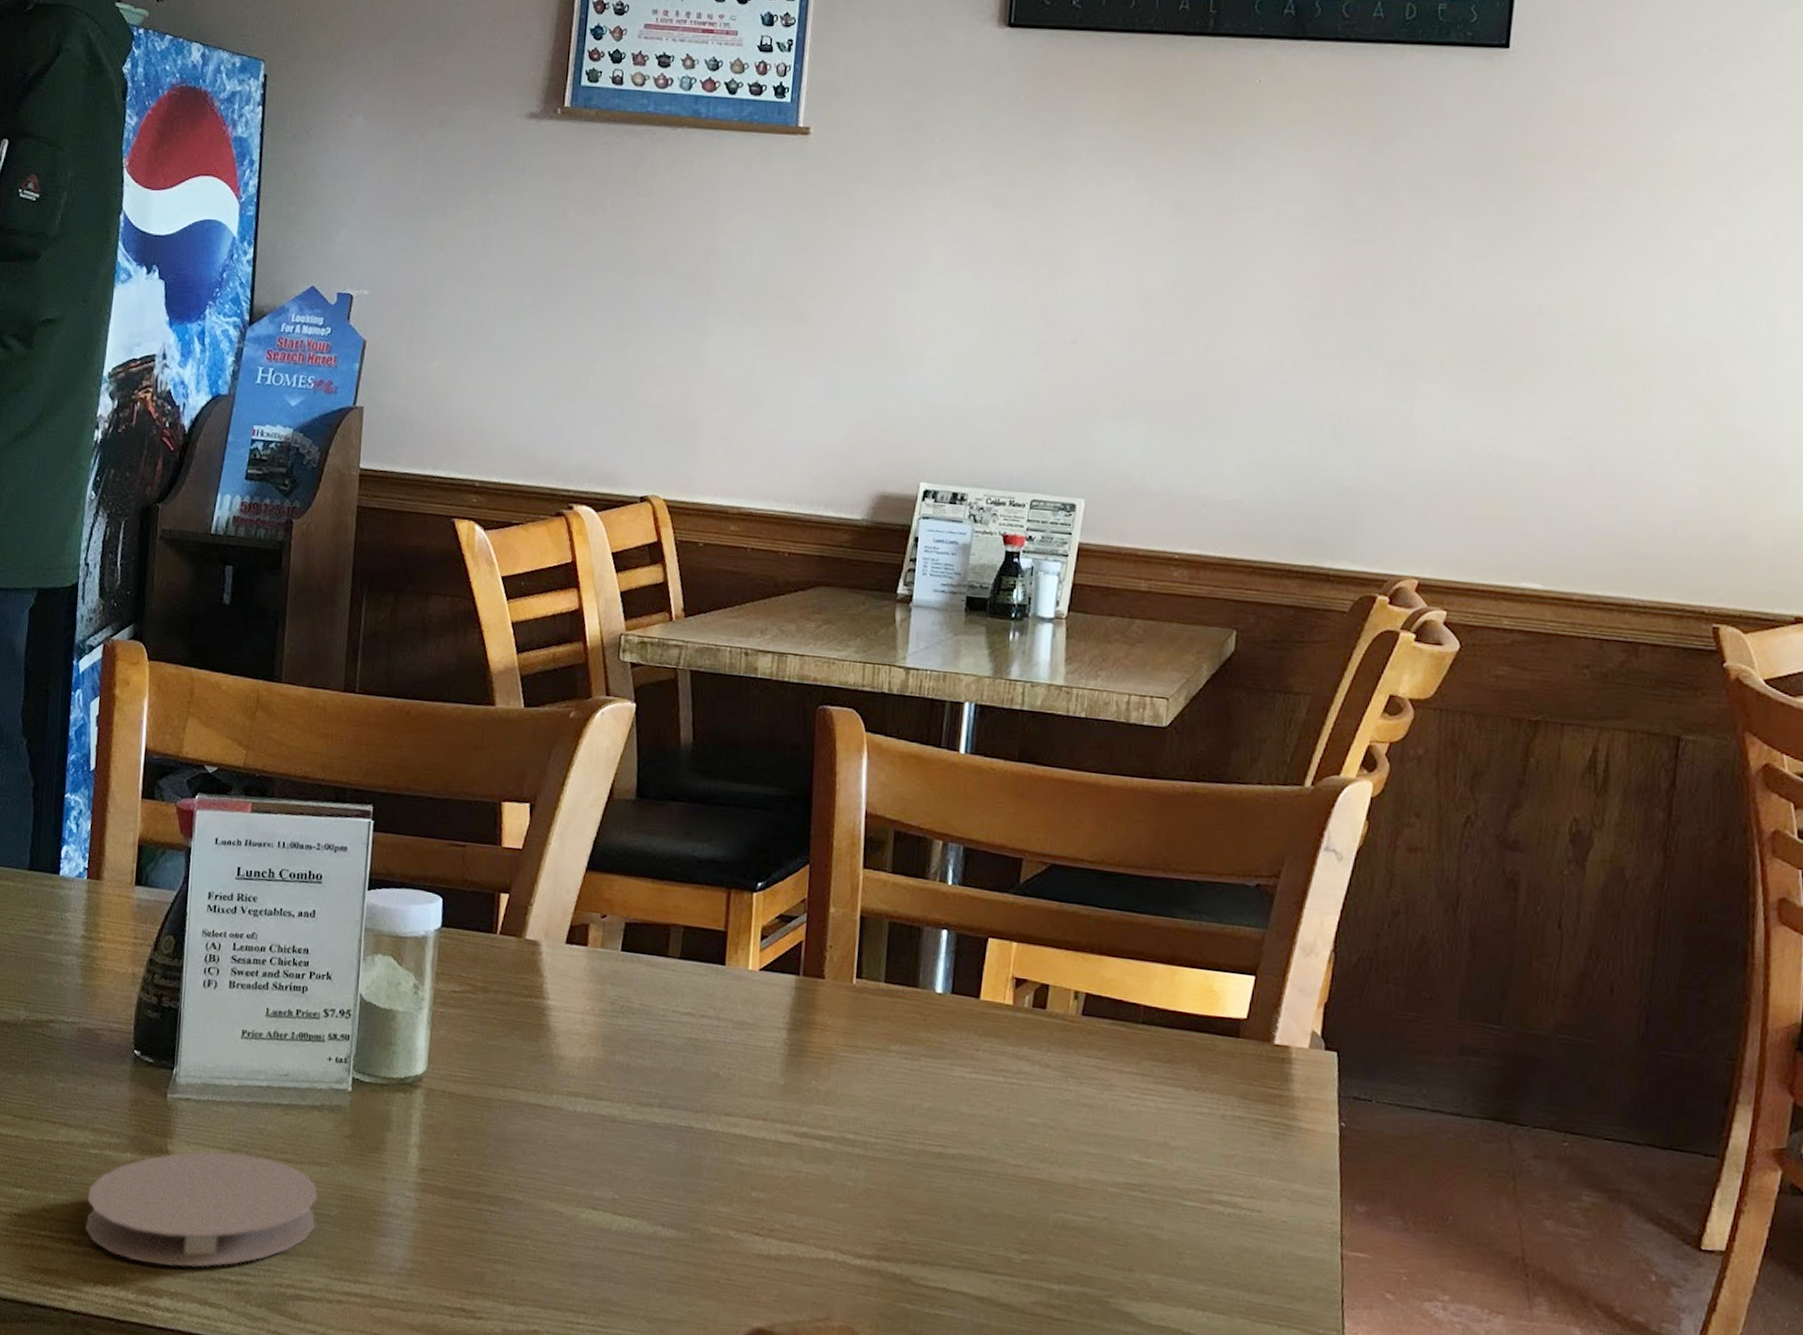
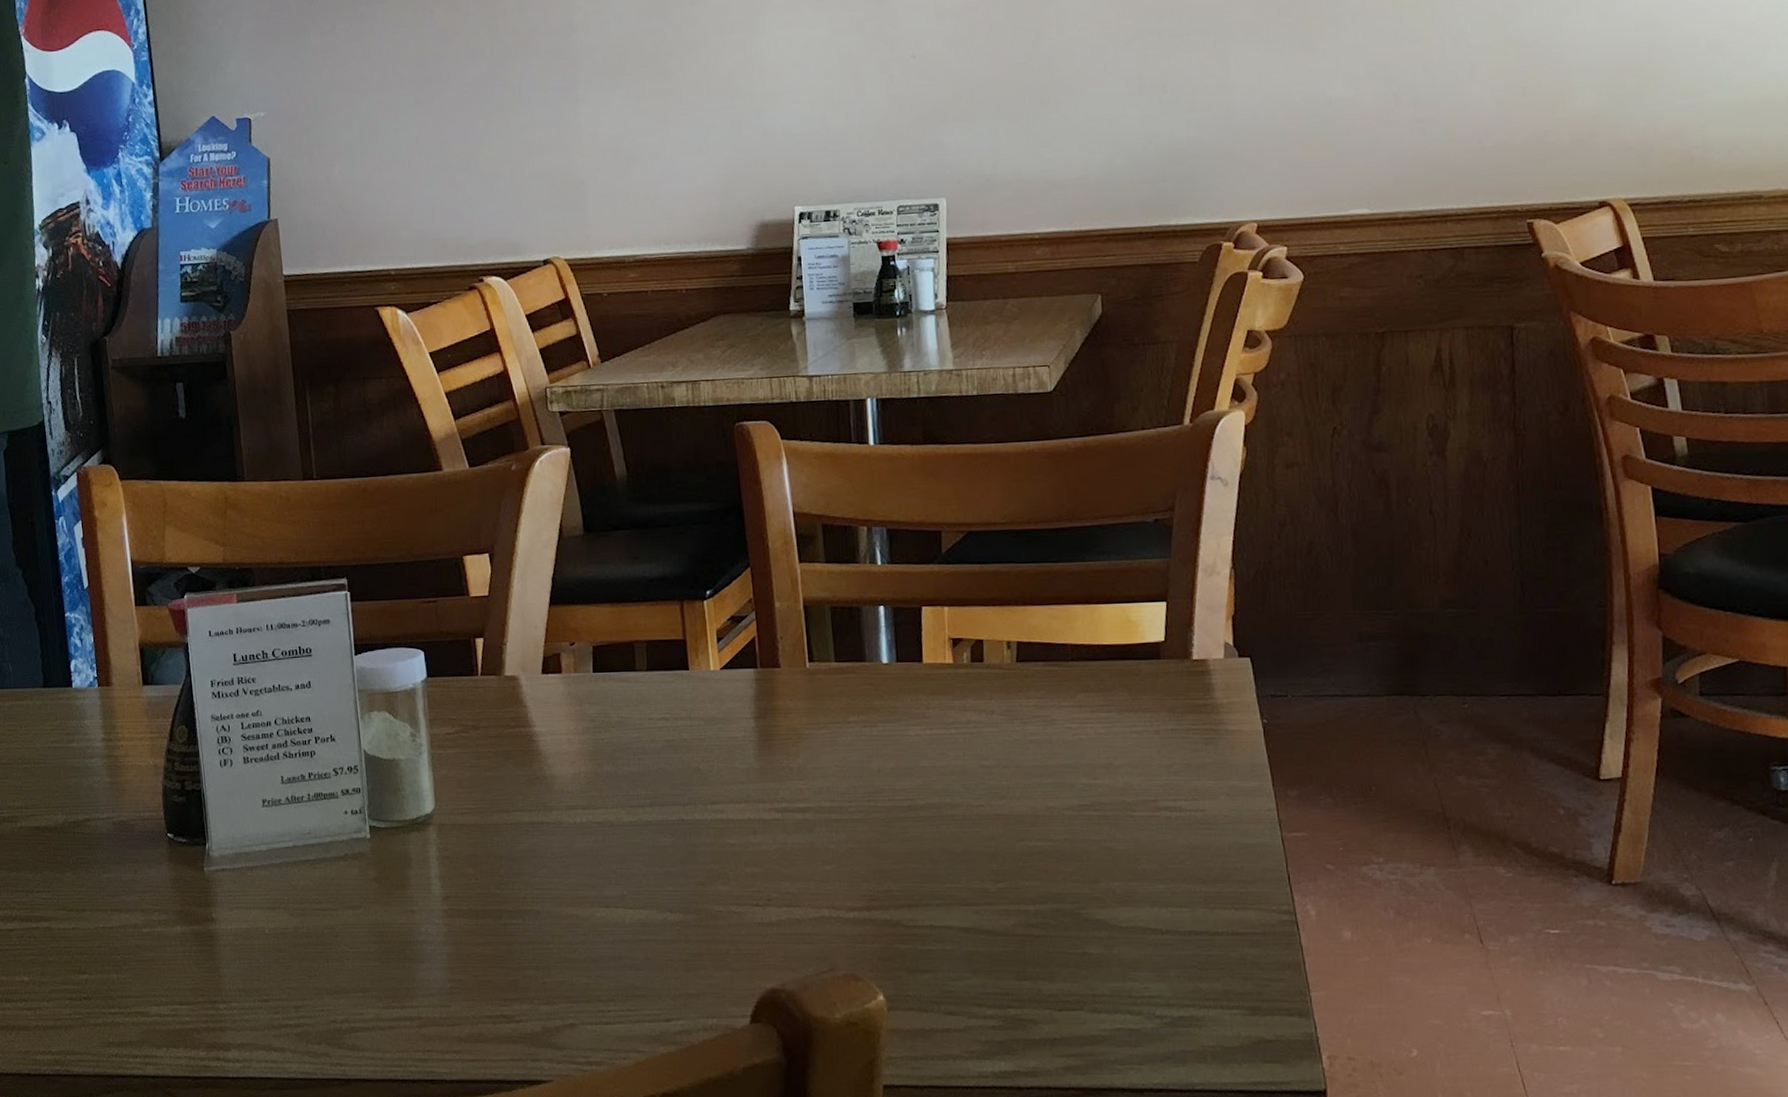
coaster: present [85,1151,318,1267] -> none [147,910,359,1021]

